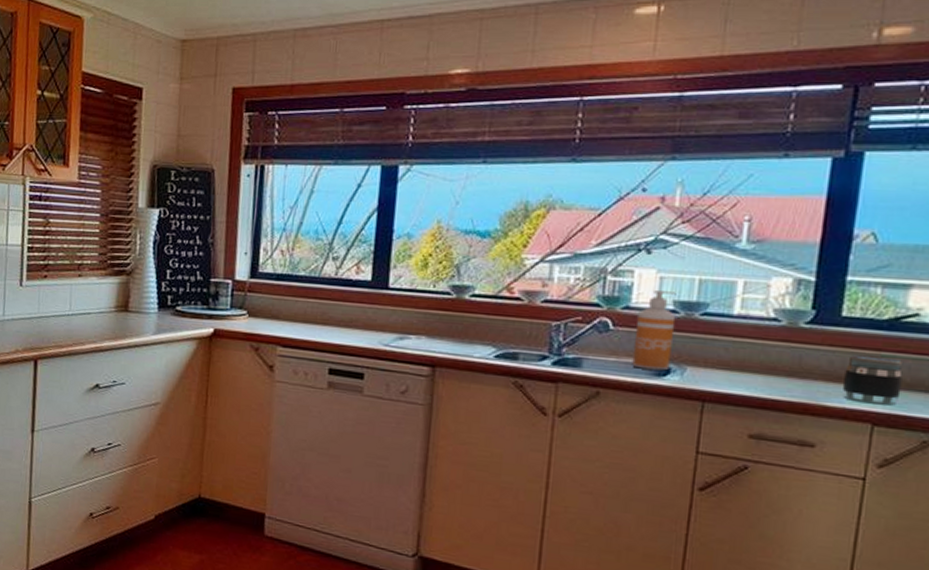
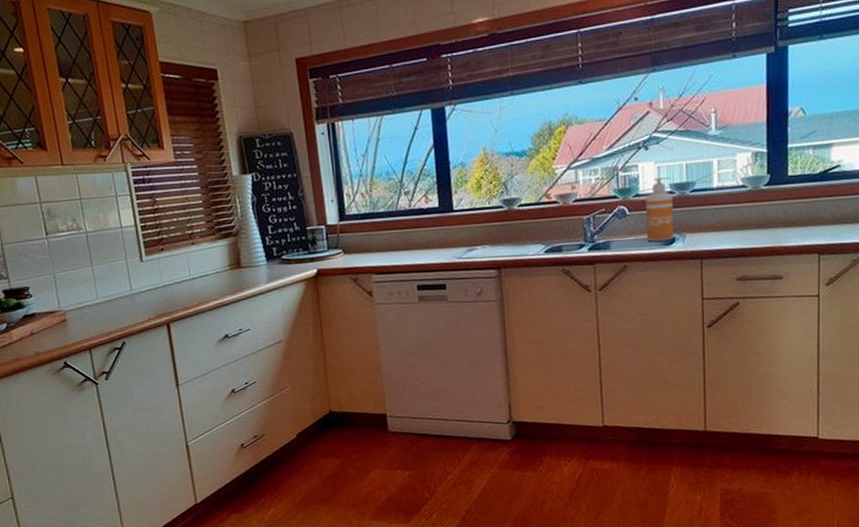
jar: present [843,355,904,406] -> none [796,201,835,240]

